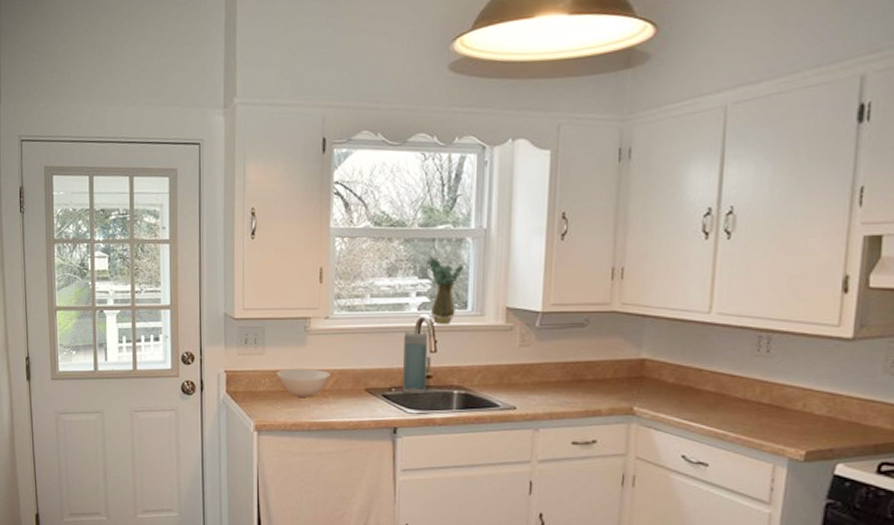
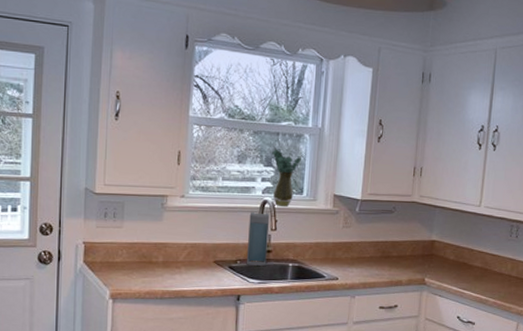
bowl: present [277,368,331,397] -> none [134,241,184,268]

